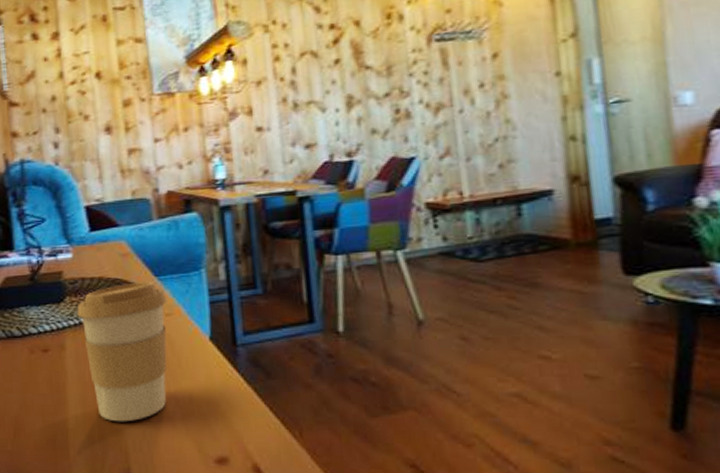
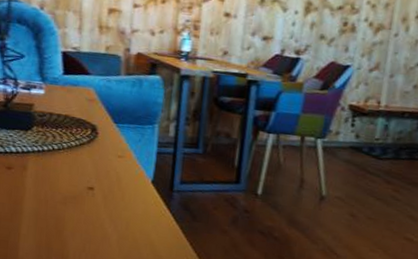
coffee cup: present [77,281,167,422] -> none [41,124,122,237]

